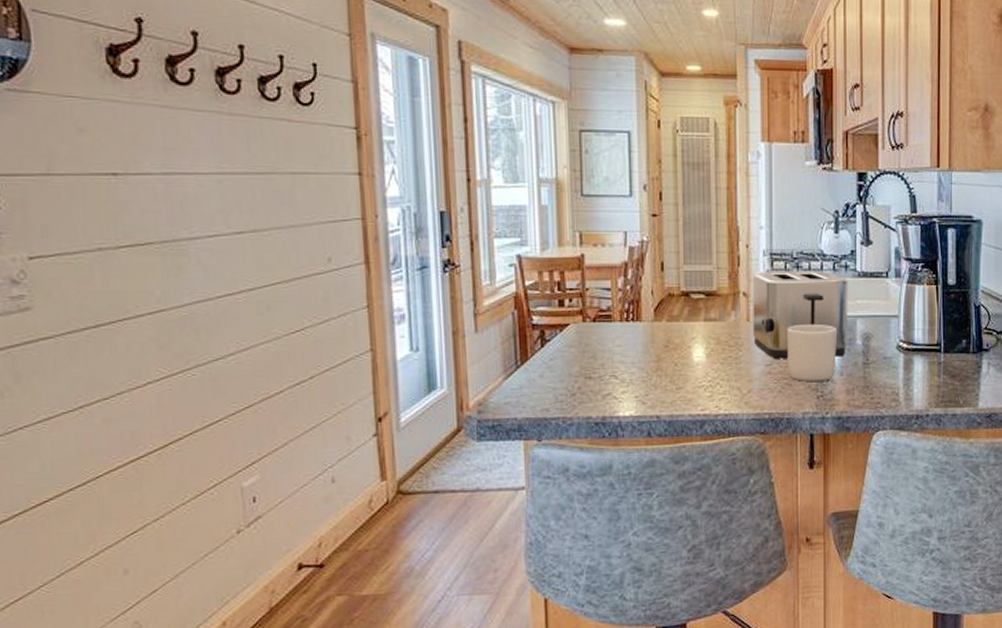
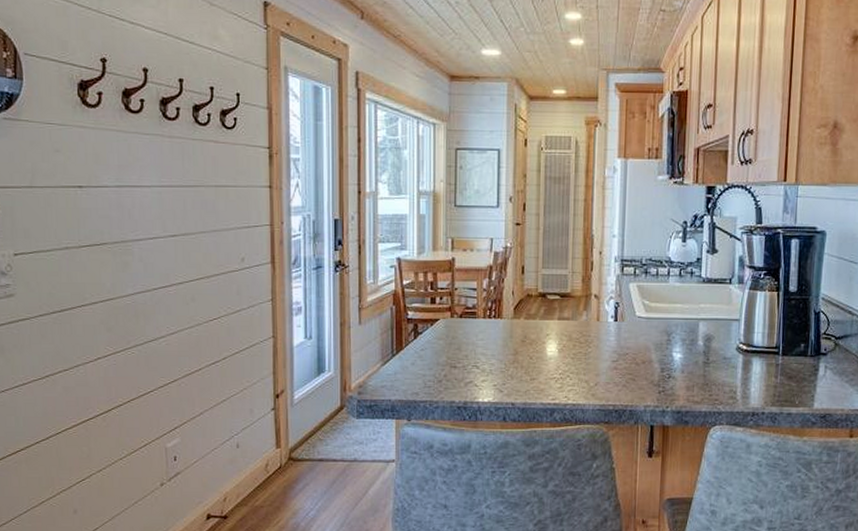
toaster: present [753,270,848,359] -> none [602,275,693,356]
mug: present [787,323,838,382] -> none [632,324,681,378]

